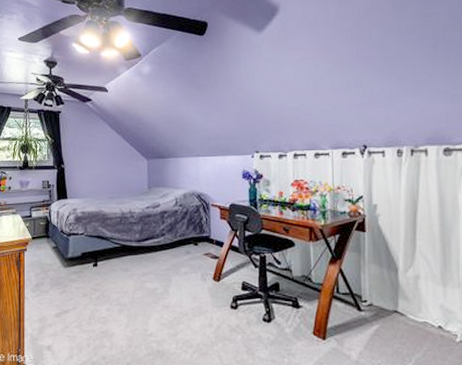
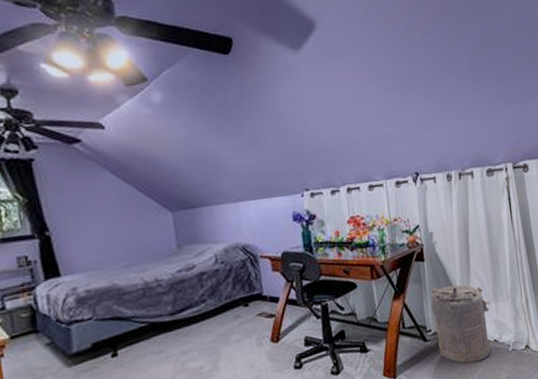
laundry hamper: none [369,260,437,344] -> present [430,285,491,363]

